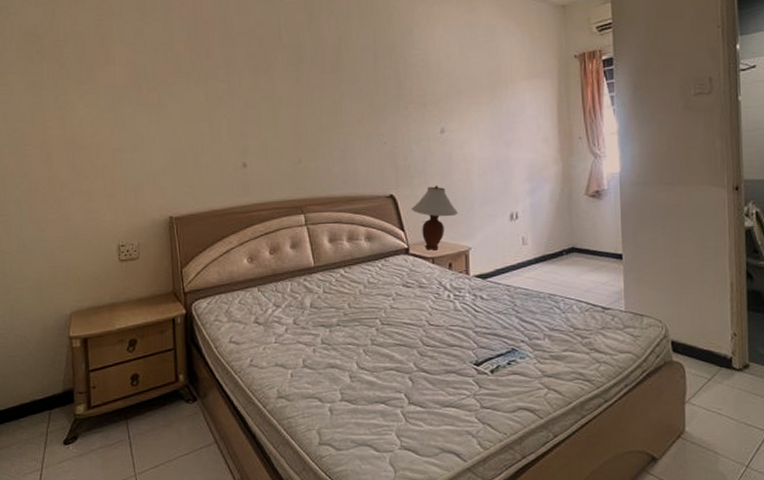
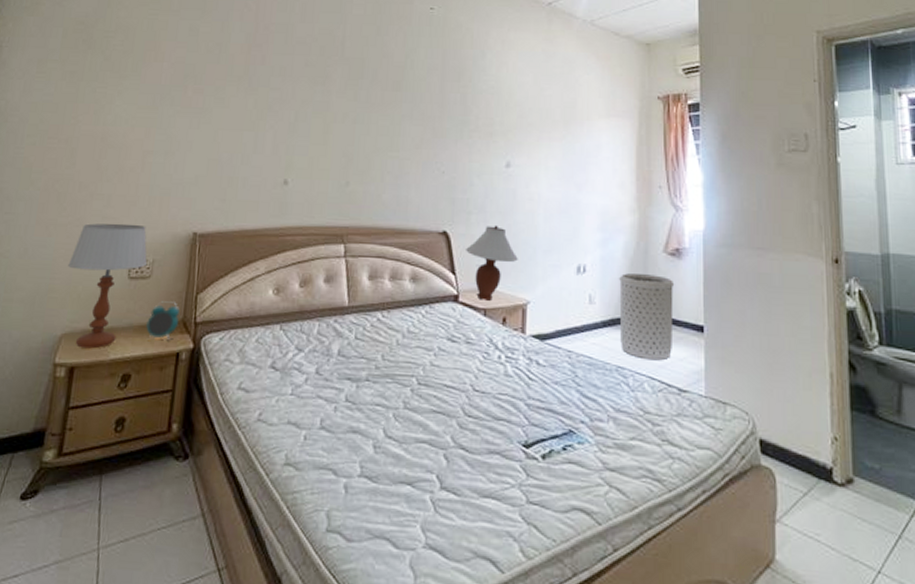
table lamp: none [64,214,134,322] -> present [68,223,148,349]
alarm clock: none [142,277,169,310] -> present [146,301,180,341]
laundry basket: none [548,215,596,287] -> present [619,273,675,361]

